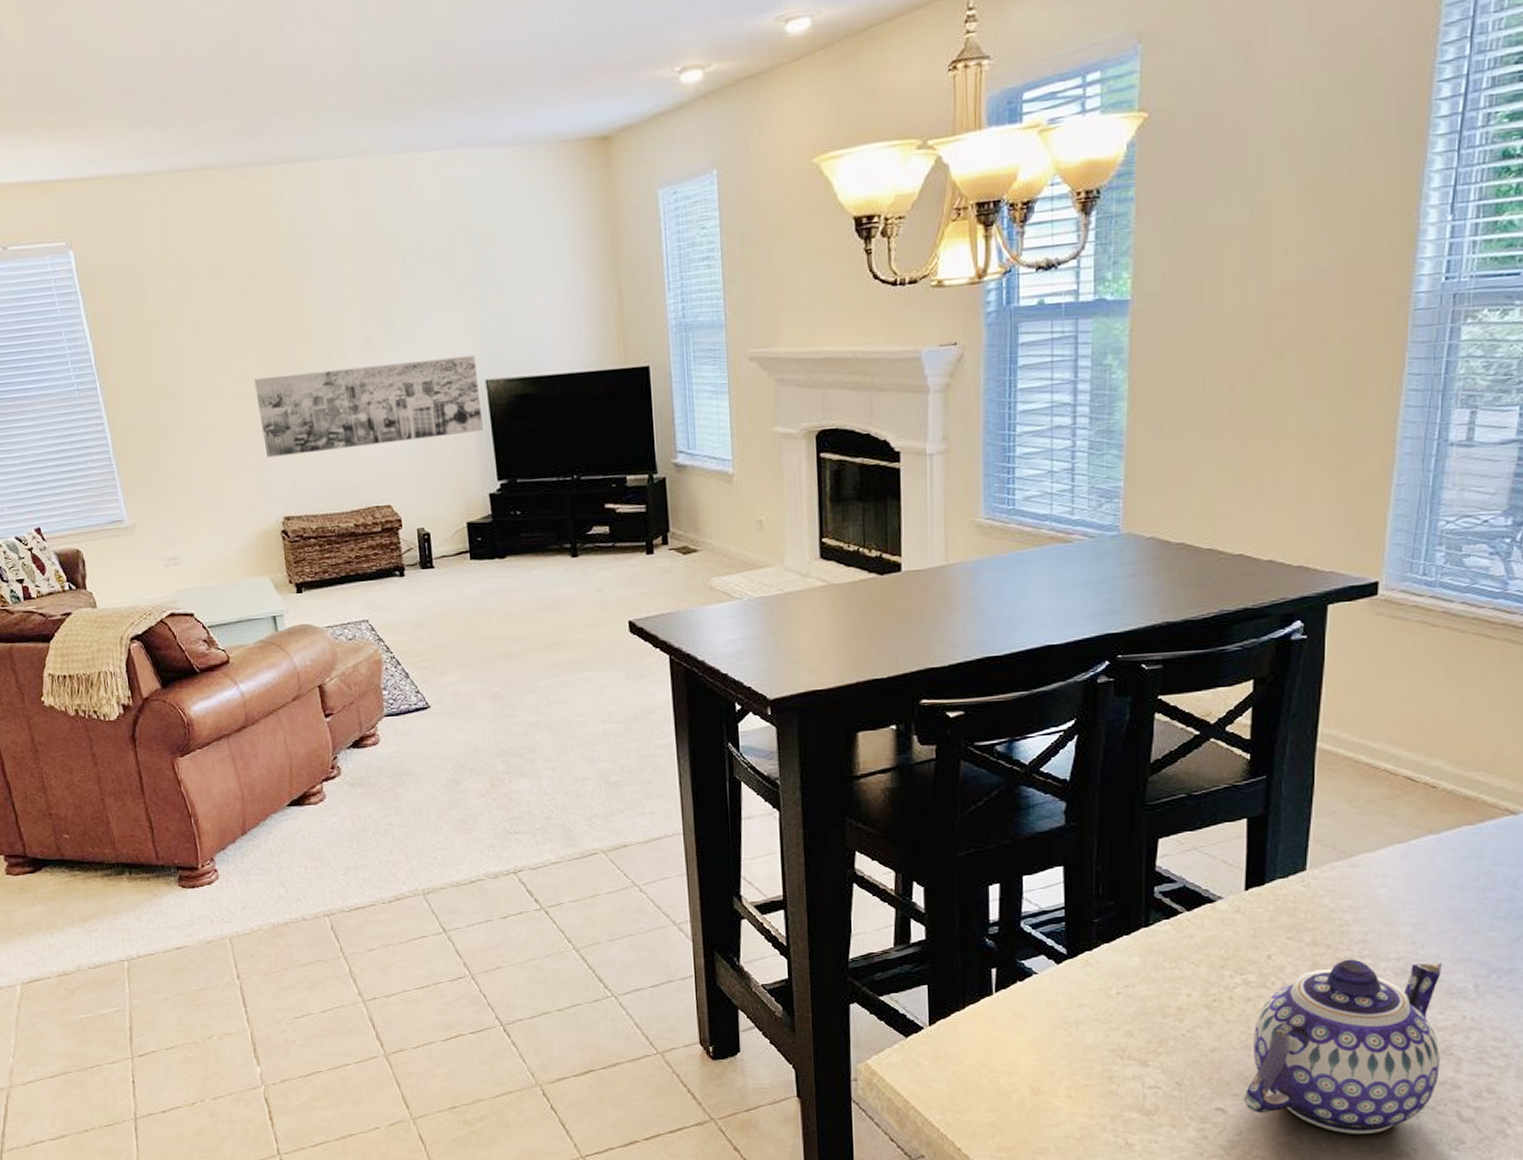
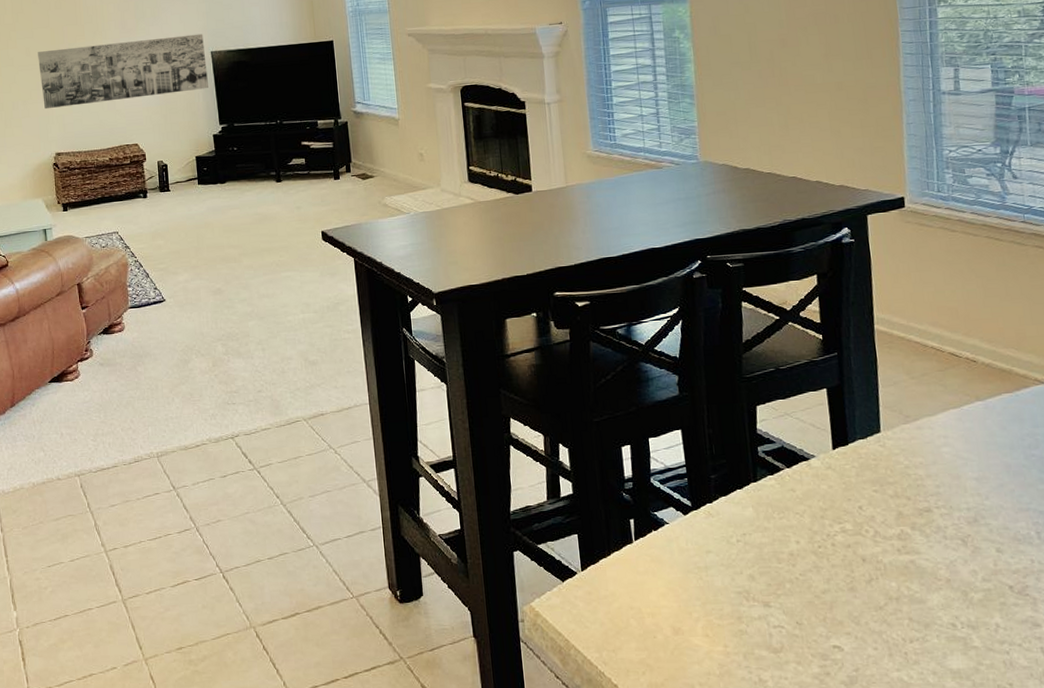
teapot: present [1244,959,1442,1134] -> none [856,509,1020,670]

